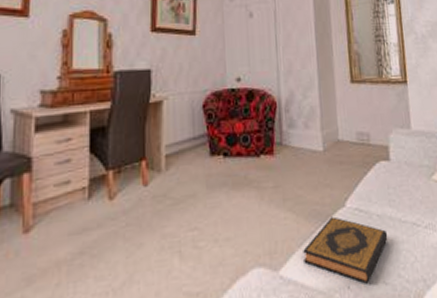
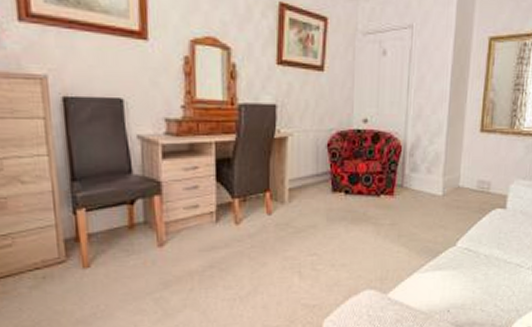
hardback book: present [303,216,388,284] -> none [411,253,492,309]

